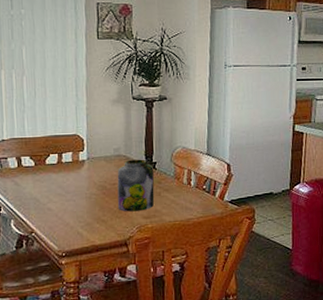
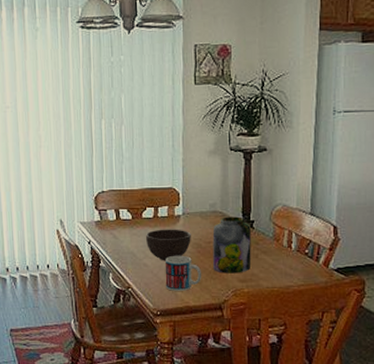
bowl: none [49,173,96,205] -> present [145,229,191,261]
mug: none [70,197,107,232] -> present [165,255,201,291]

